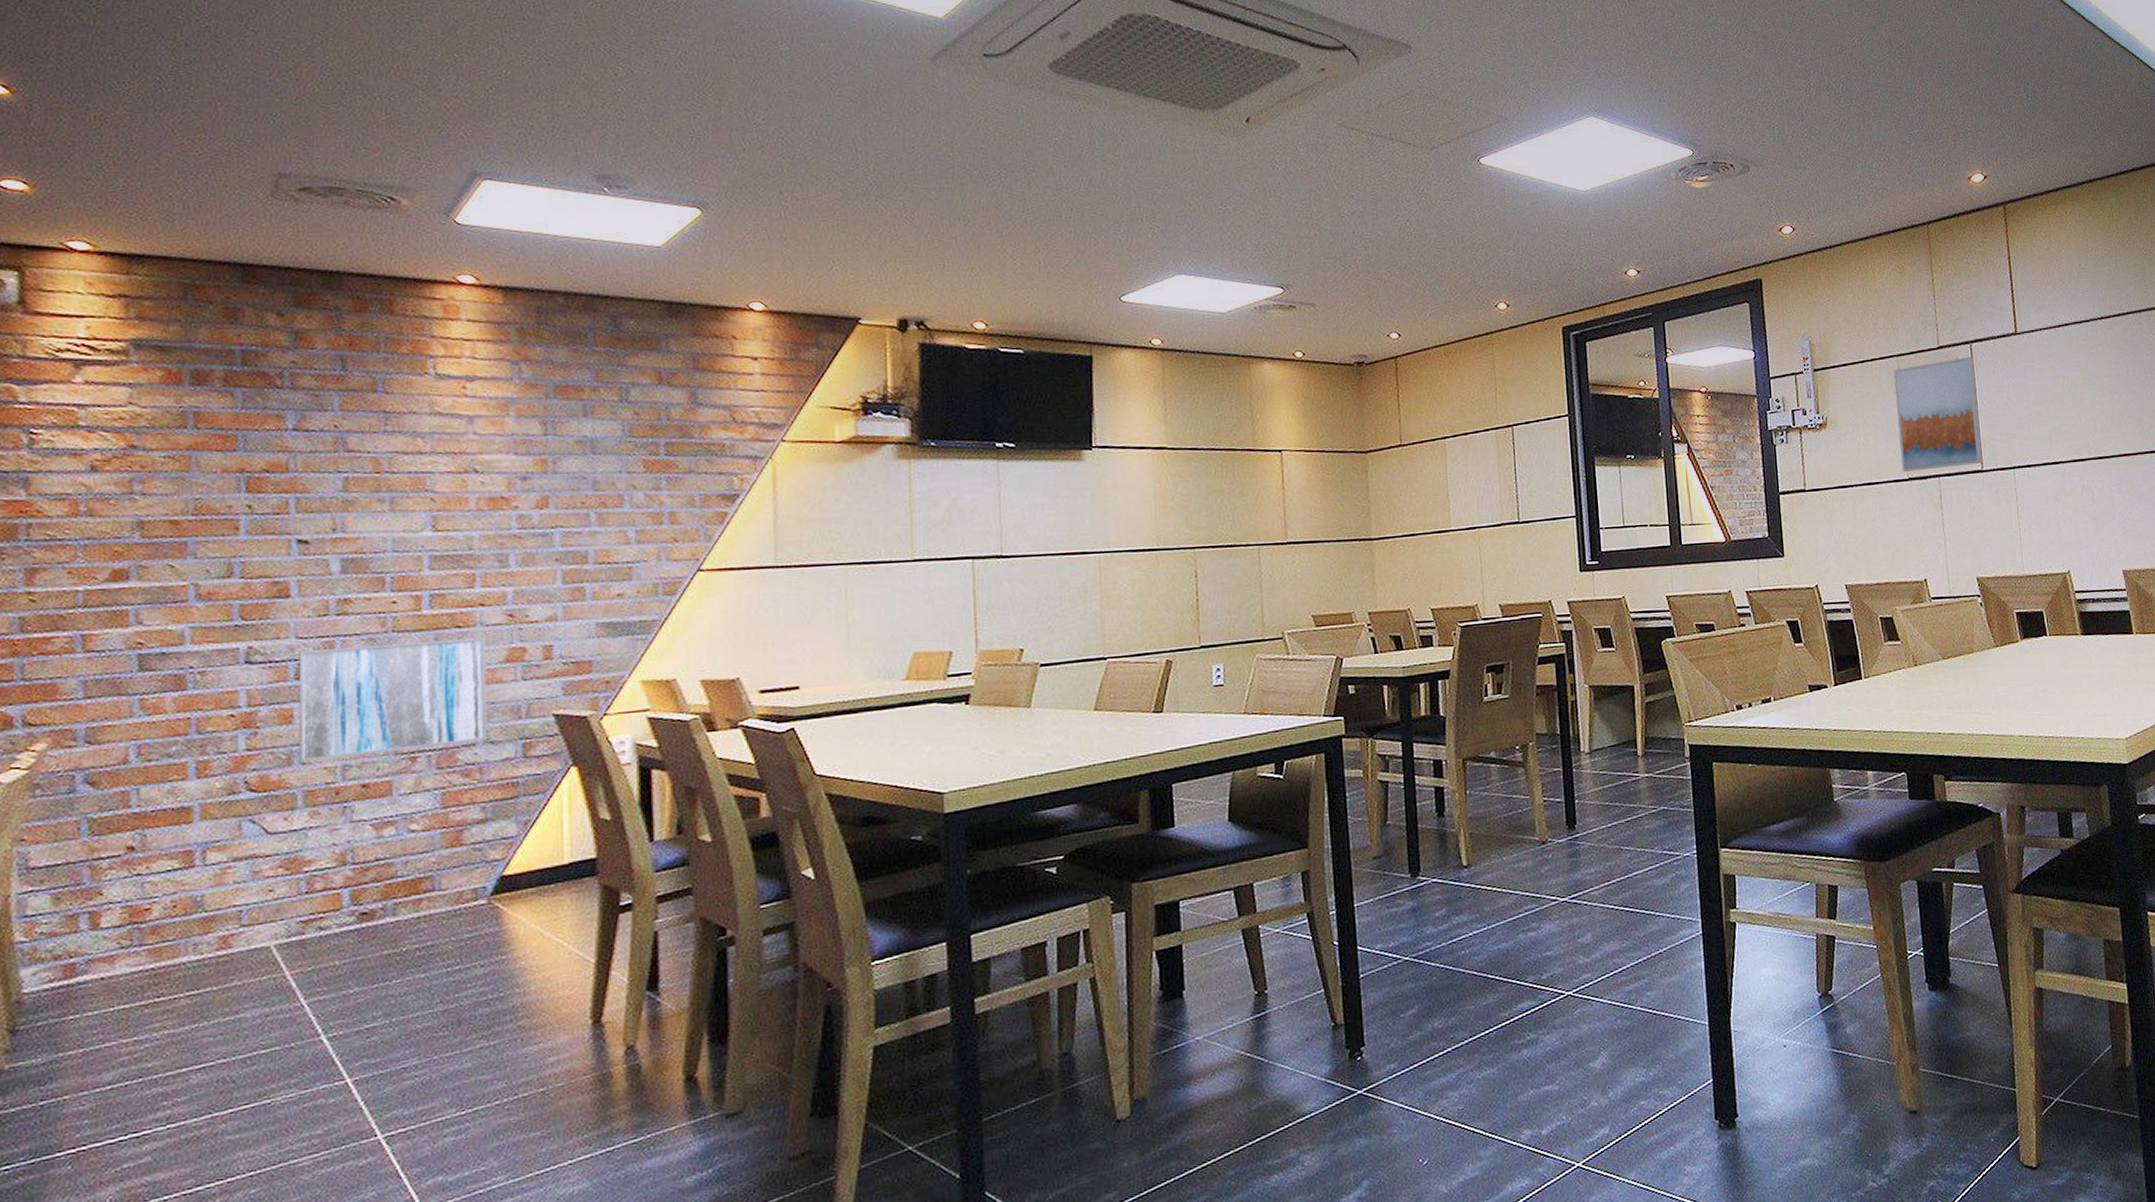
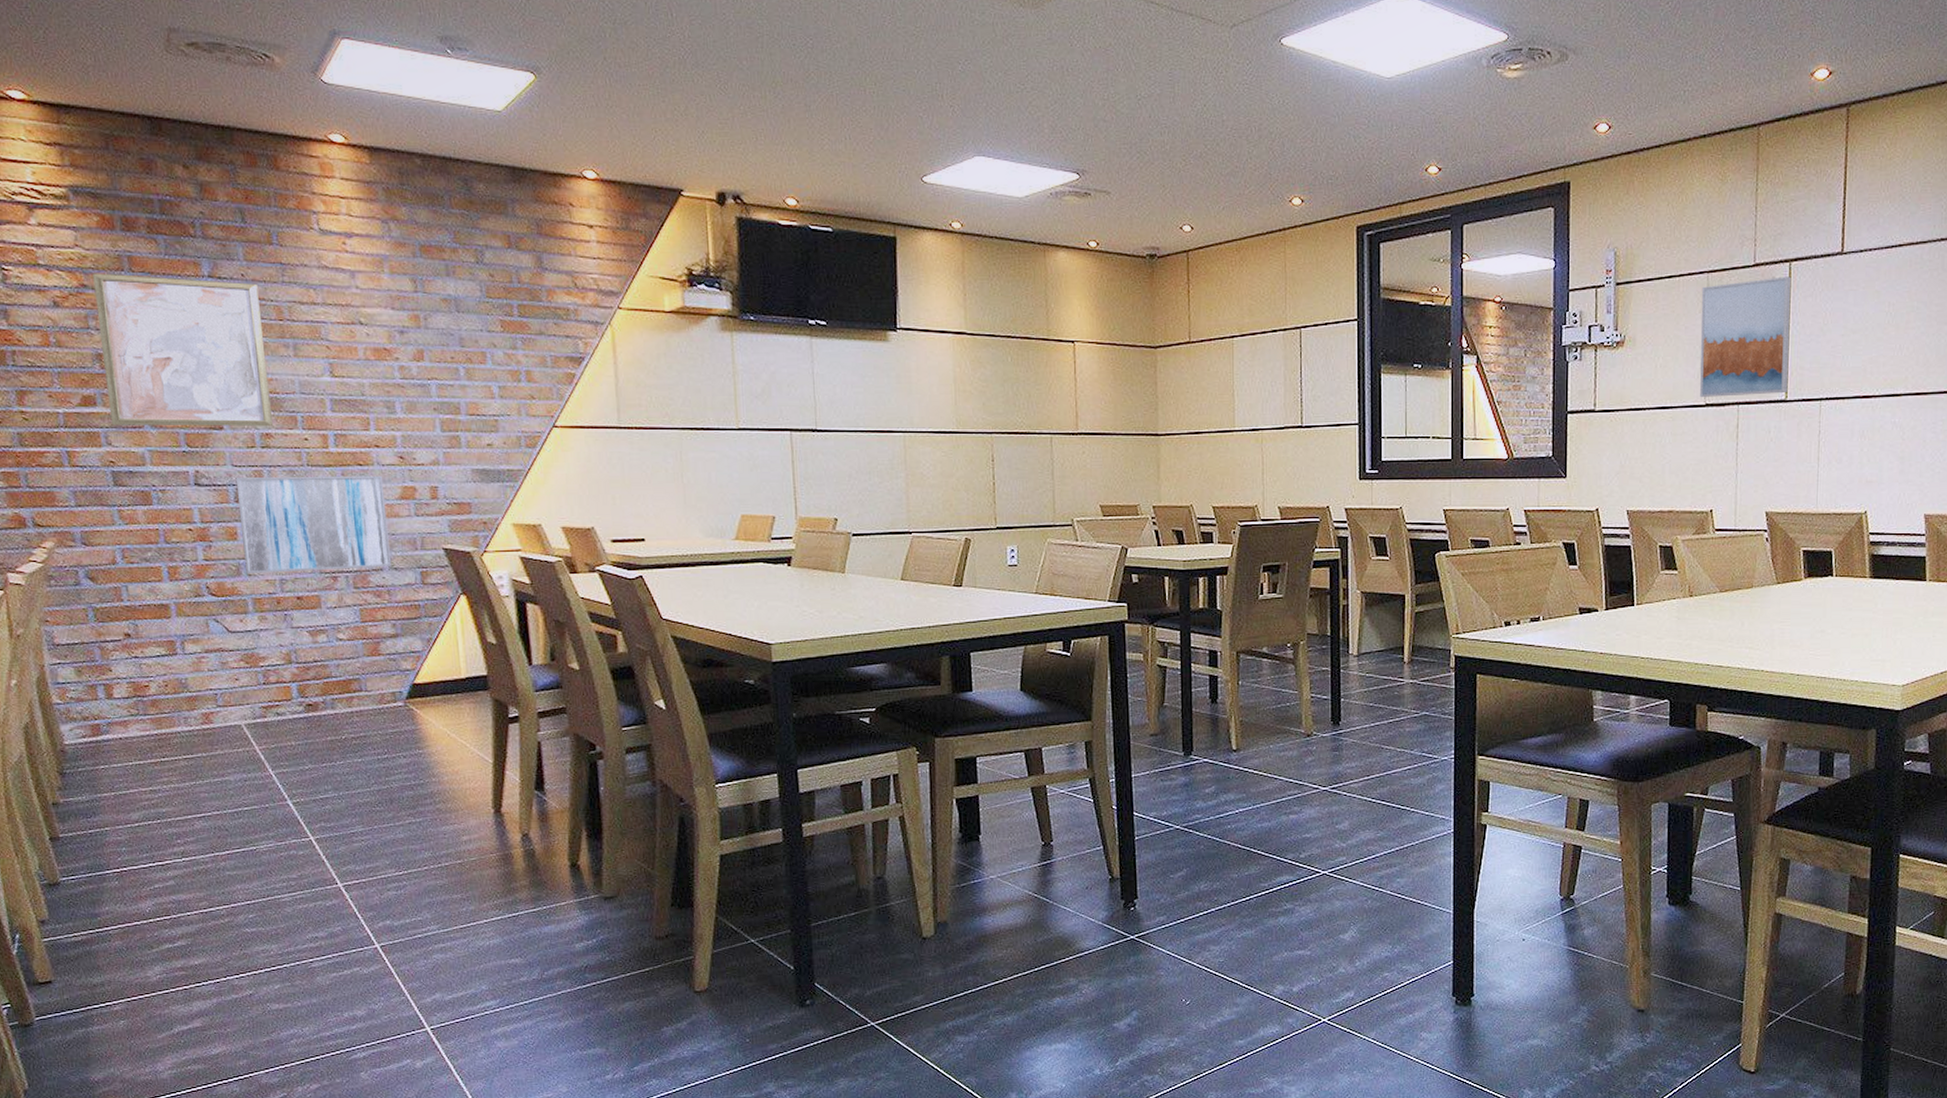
wall art: none [145,431,354,602] -> present [92,273,273,427]

